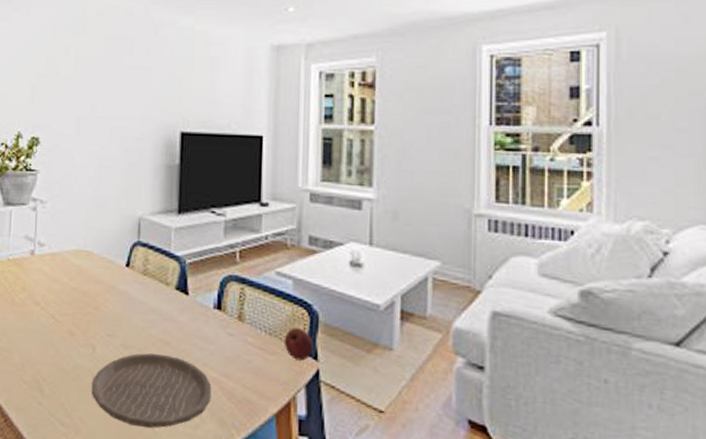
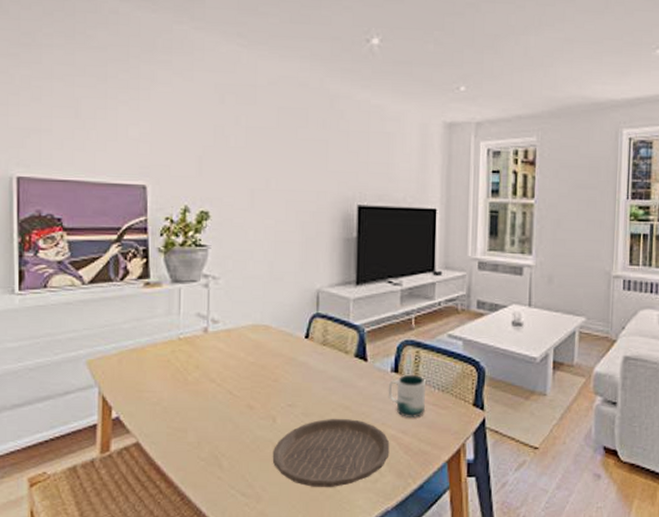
mug: none [210,312,251,361] -> present [388,374,426,417]
apple: present [284,327,314,361] -> none [455,382,481,412]

